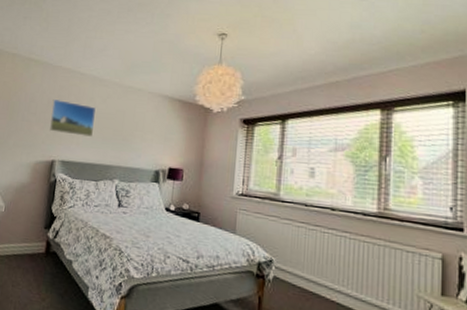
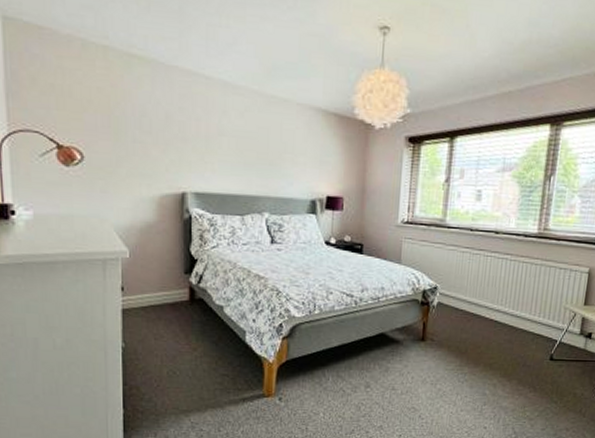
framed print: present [49,99,96,137] -> none [172,113,232,162]

